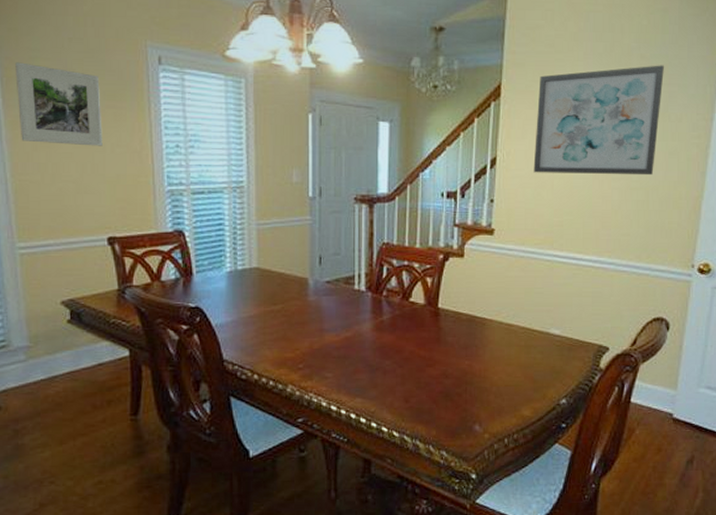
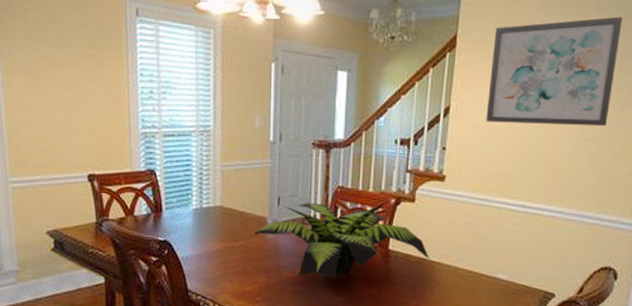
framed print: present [15,62,103,146] -> none [11,14,85,91]
plant: none [295,258,480,342] -> present [254,202,429,280]

